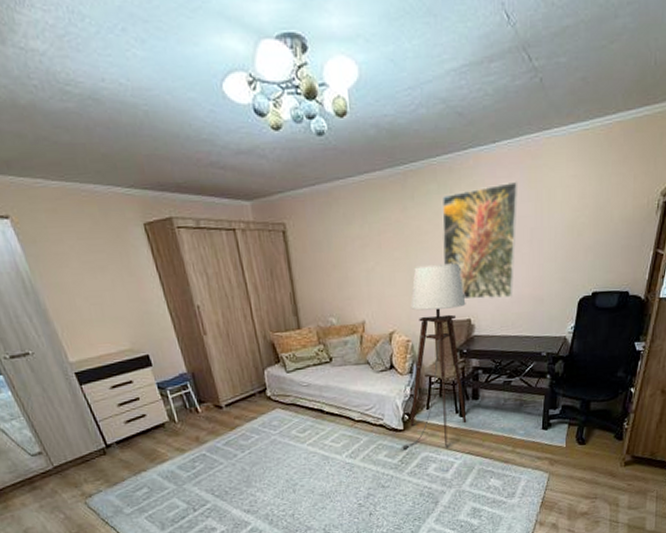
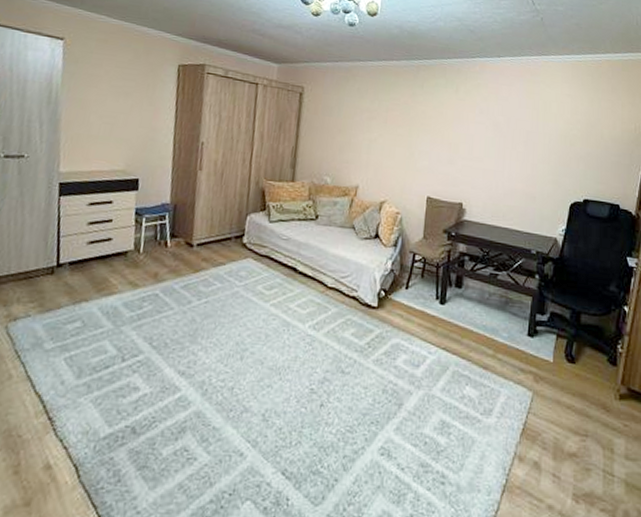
floor lamp: present [401,263,467,450] -> none [370,144,460,336]
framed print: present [442,181,519,300] -> none [442,89,518,190]

